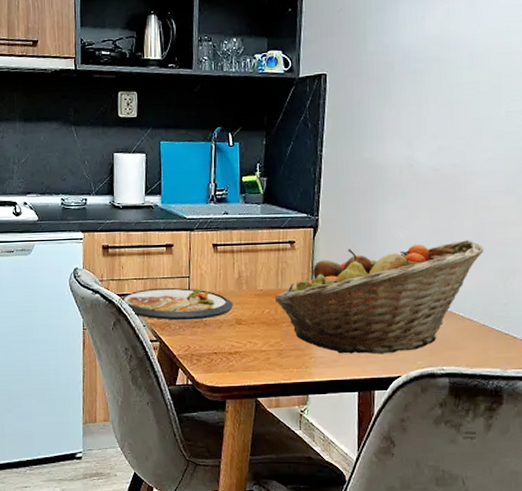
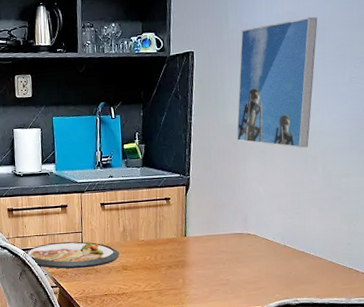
fruit basket: present [275,240,484,355] -> none [155,190,331,291]
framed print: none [374,41,470,190] -> present [236,17,318,148]

